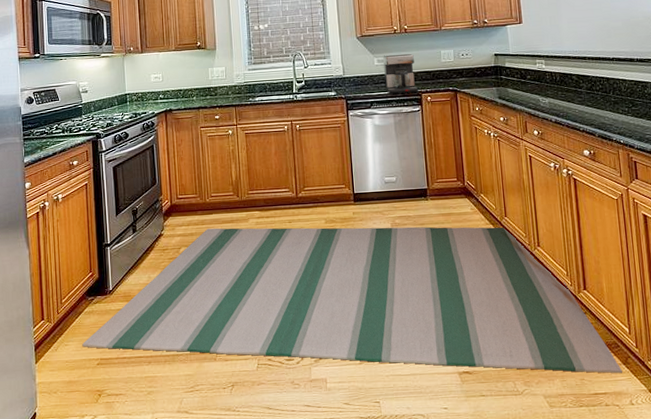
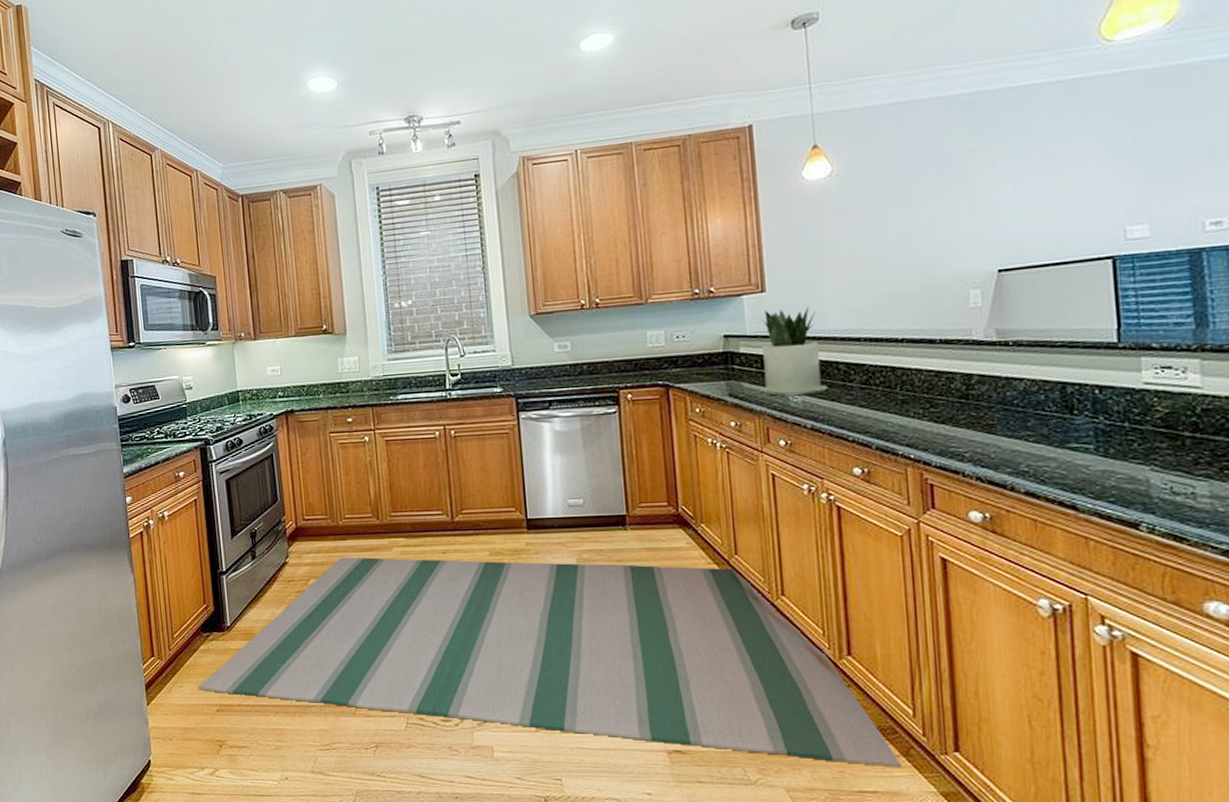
coffee maker: present [383,53,418,94] -> none [566,336,614,391]
planter: none [519,34,565,99] -> present [759,306,828,397]

